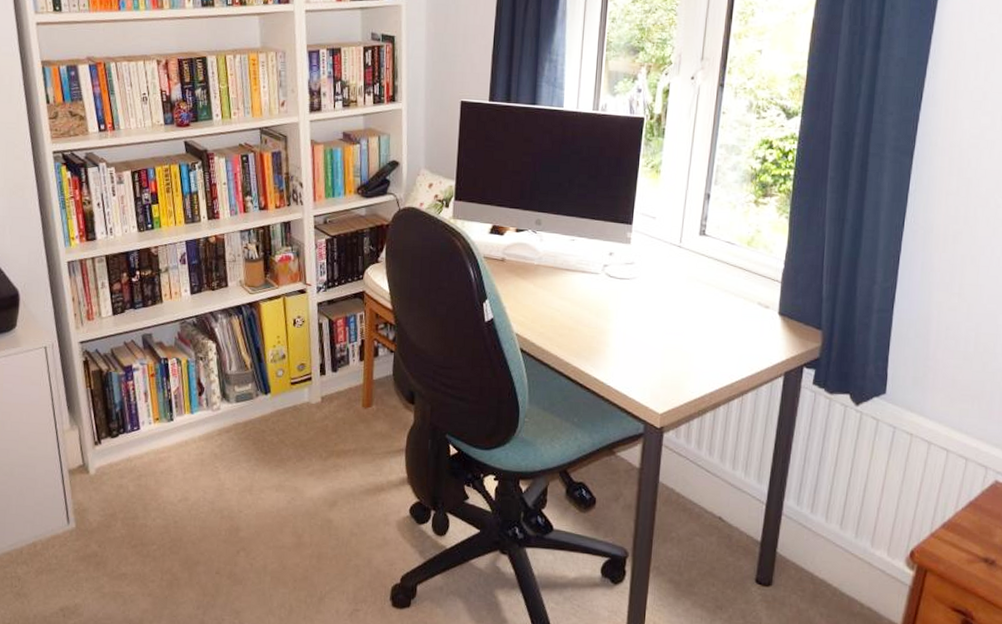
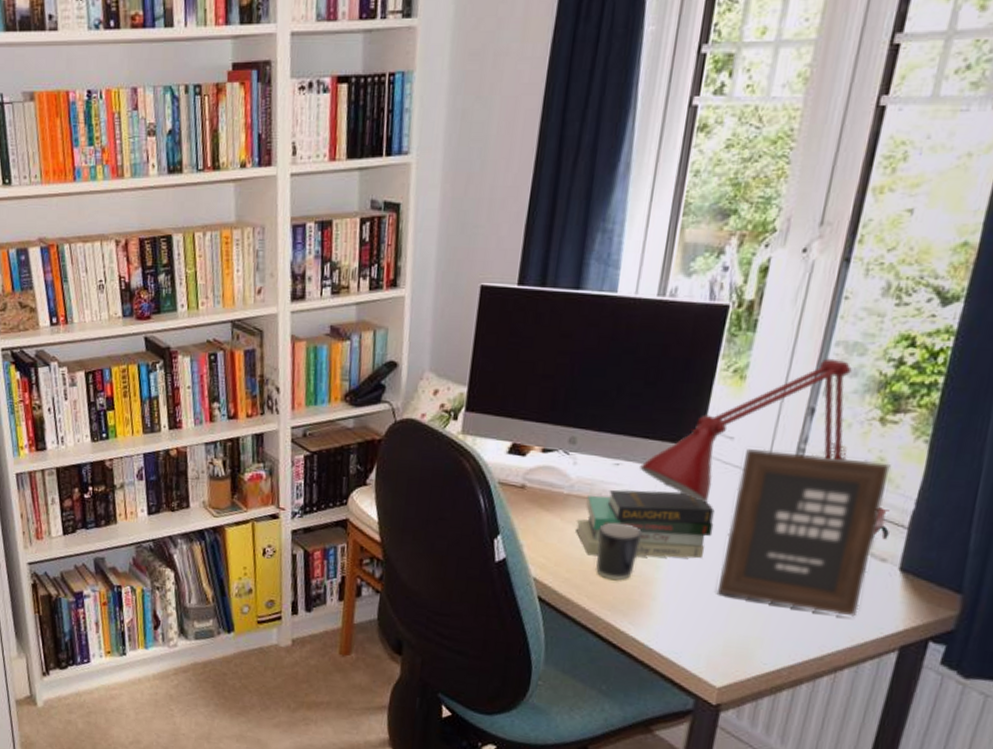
books: none [545,260,647,313] -> present [576,489,715,559]
mug: none [562,286,596,333] -> present [596,522,643,581]
desk lamp: none [590,157,769,291] -> present [639,358,889,538]
picture frame: none [654,225,765,352] -> present [718,449,891,617]

